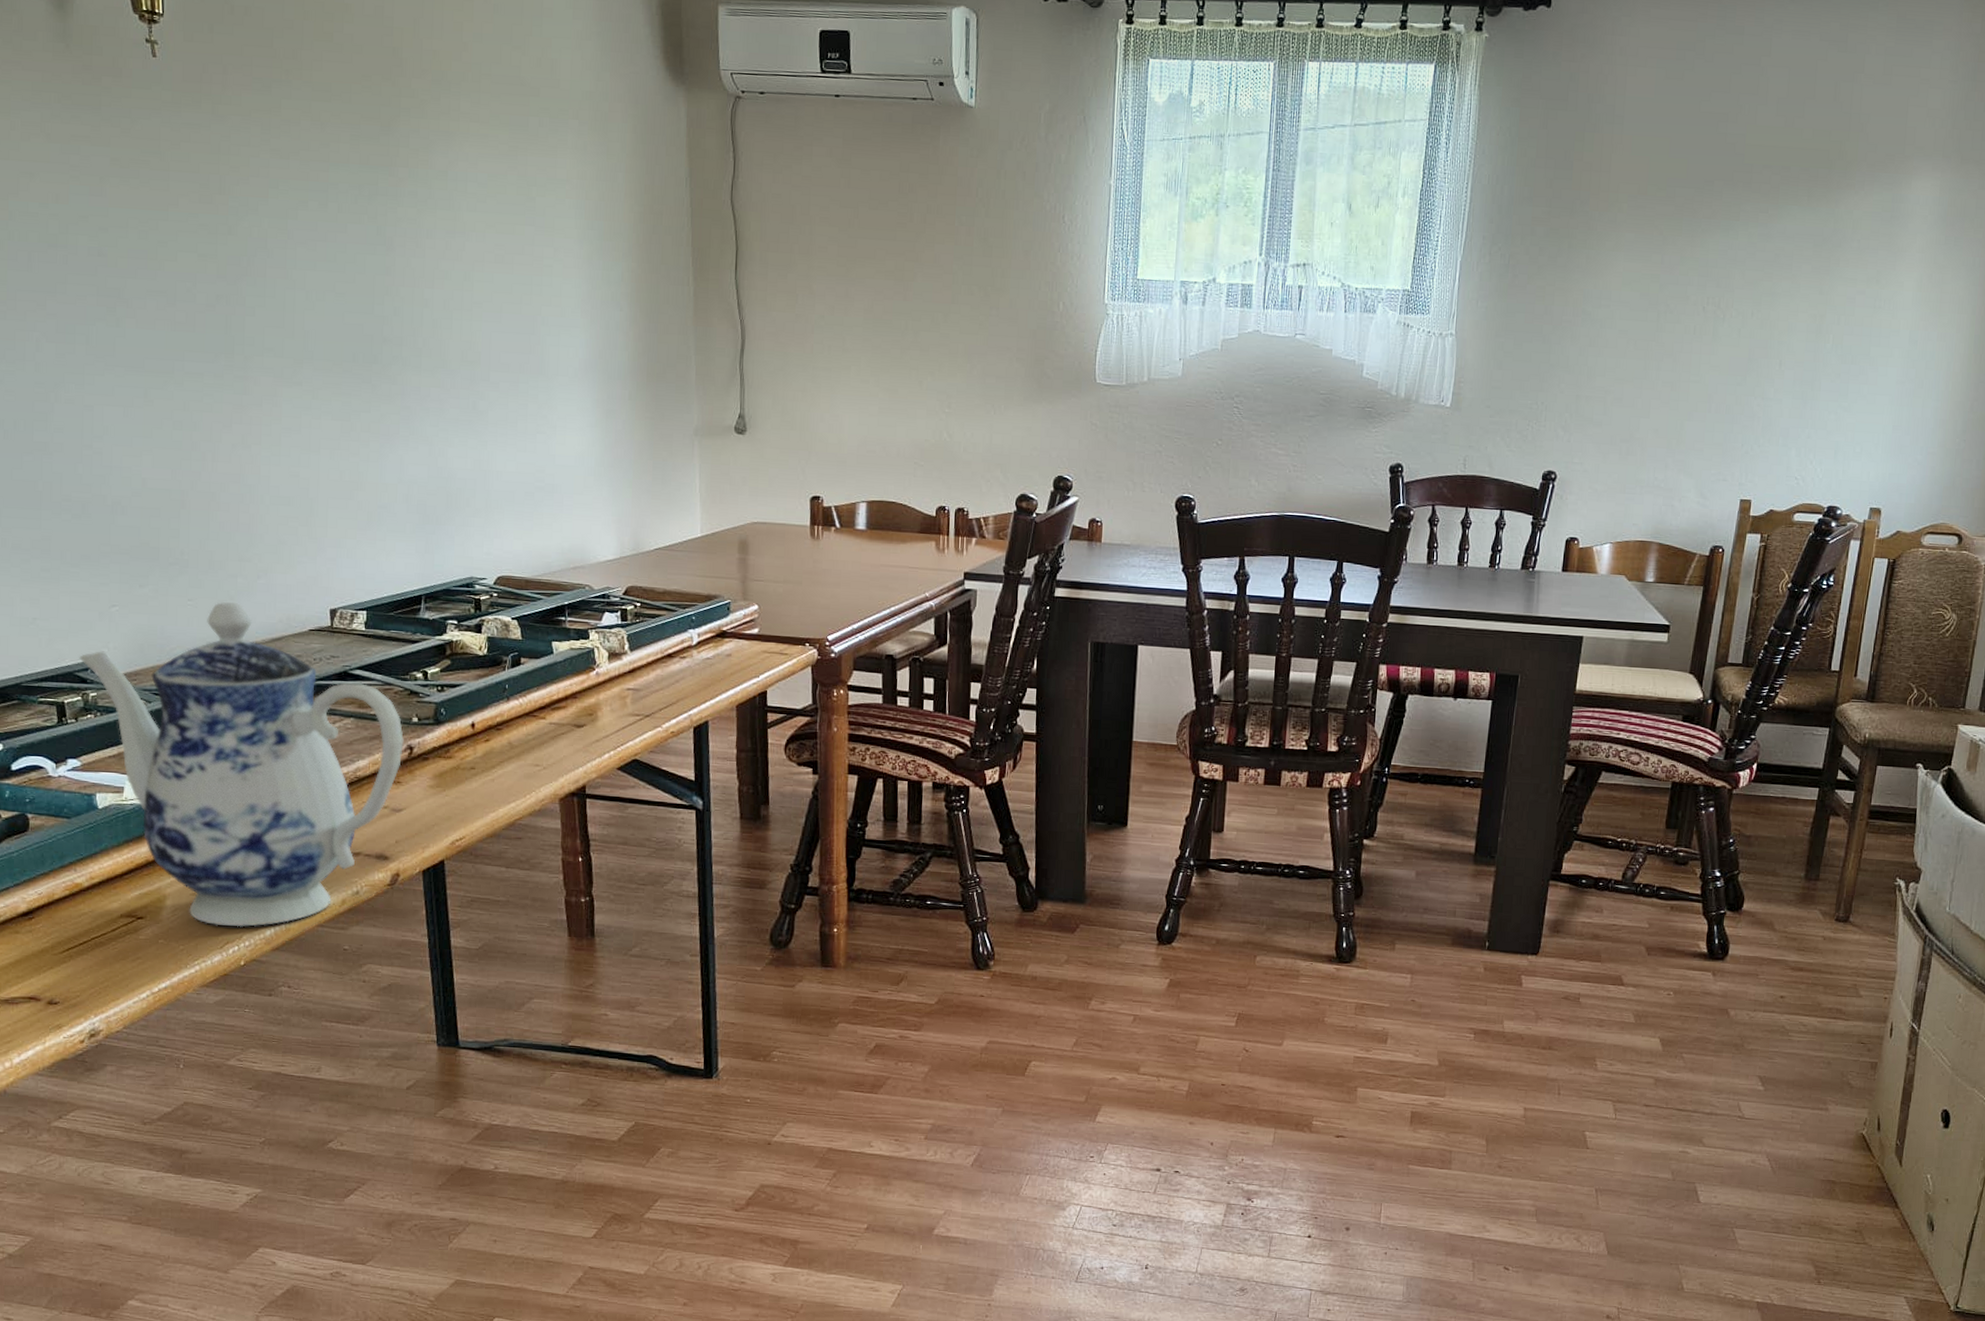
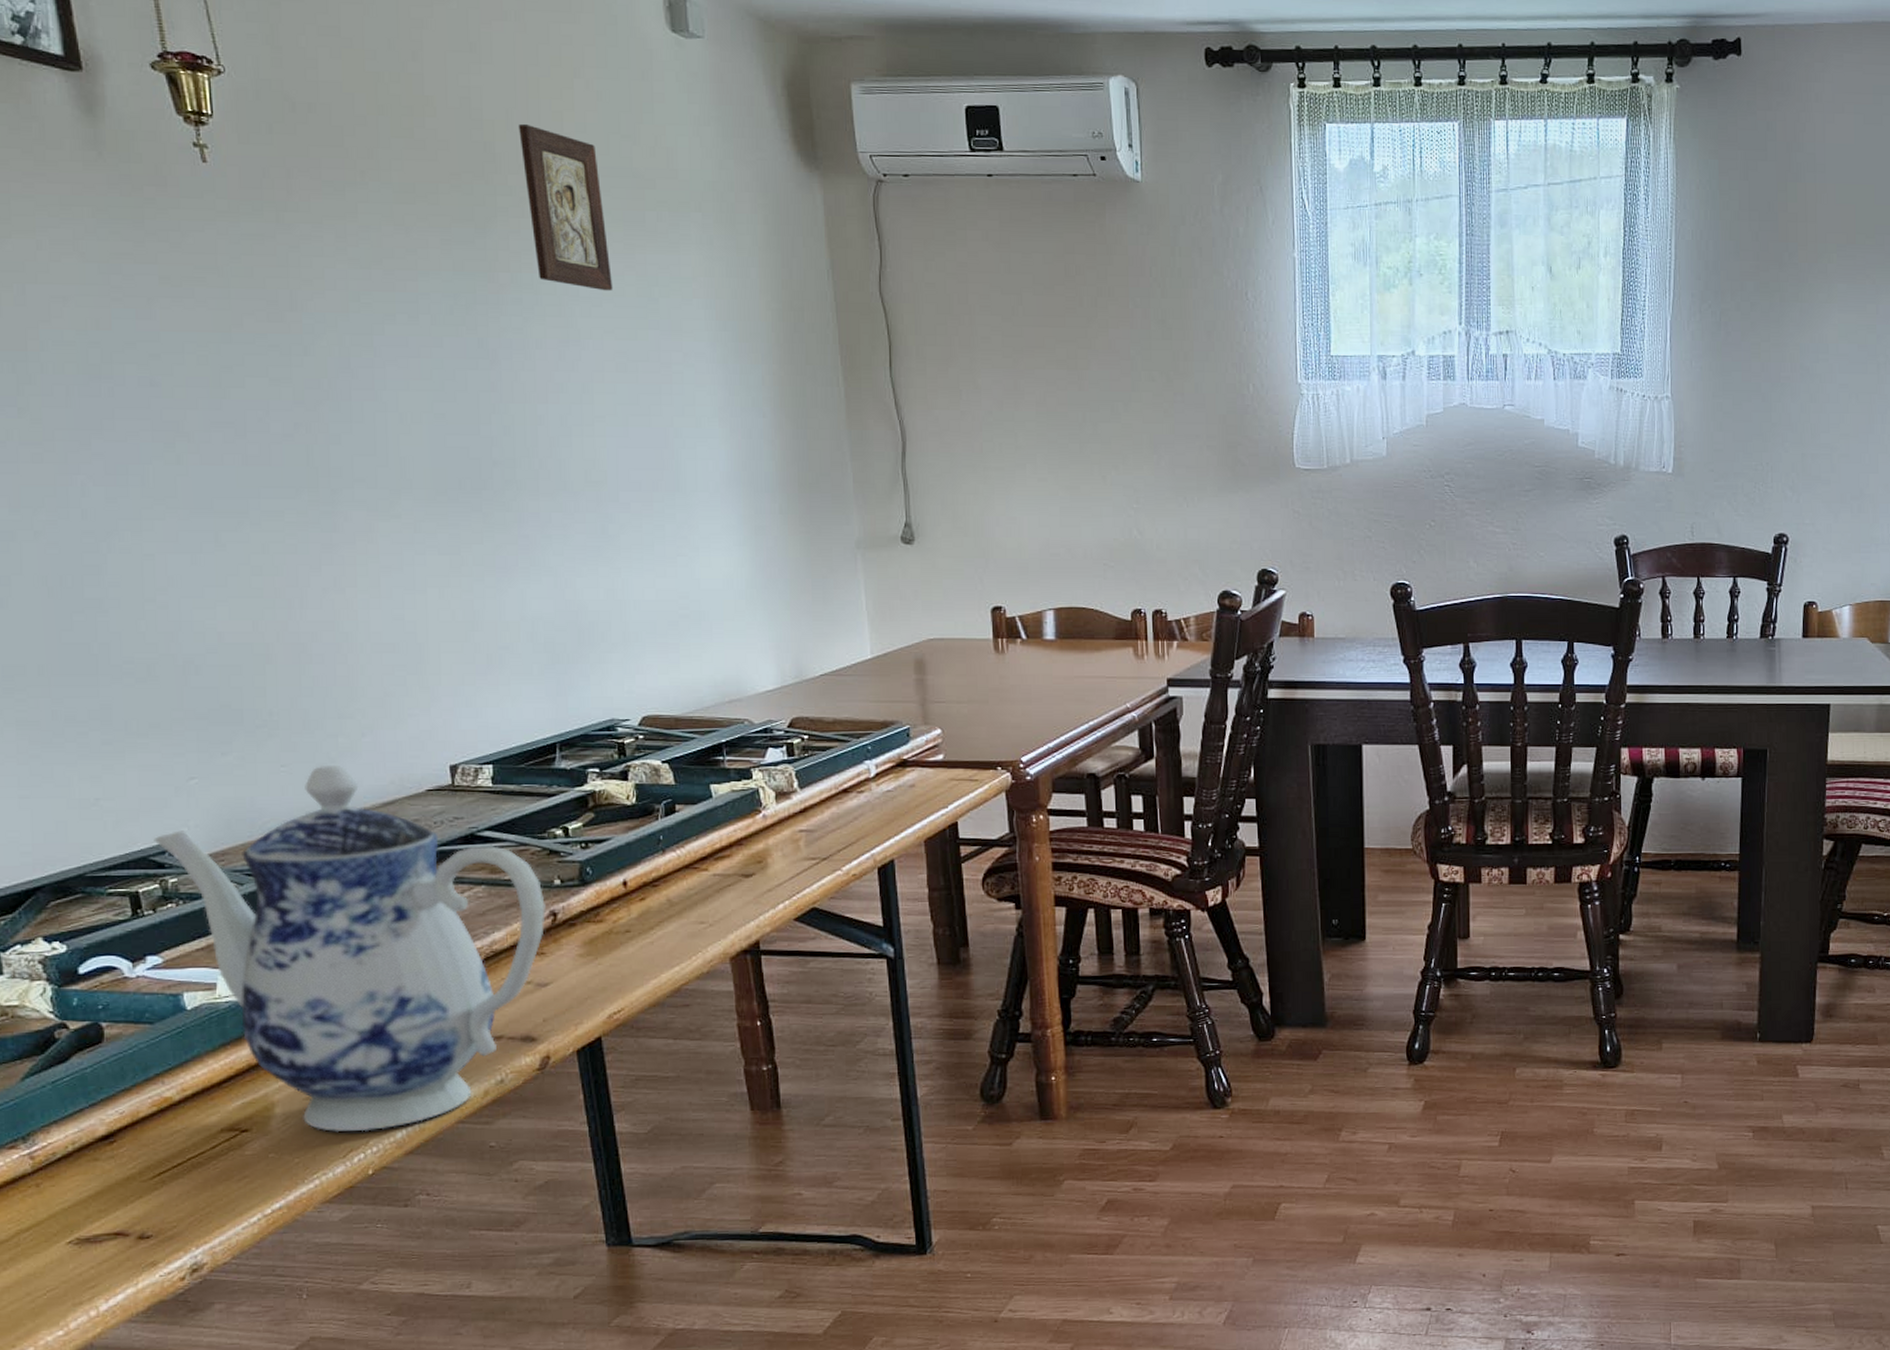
religious icon: none [423,33,497,189] -> present [518,124,613,291]

